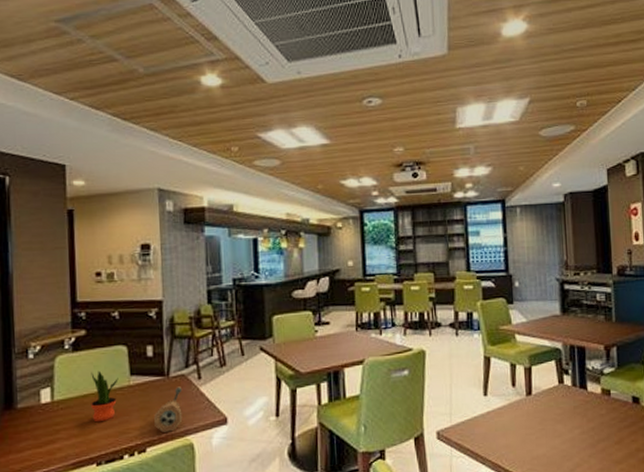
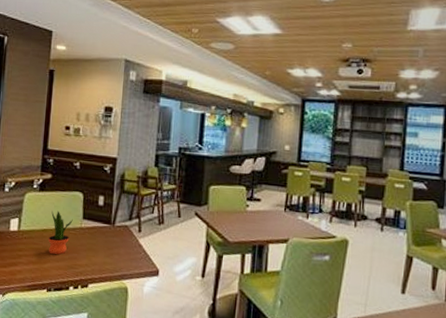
pepper mill: present [154,386,183,433] -> none [97,235,124,274]

